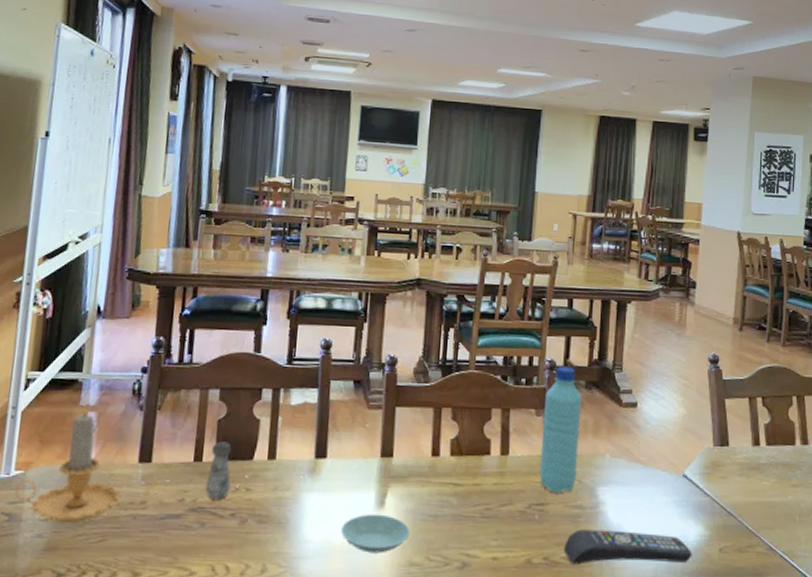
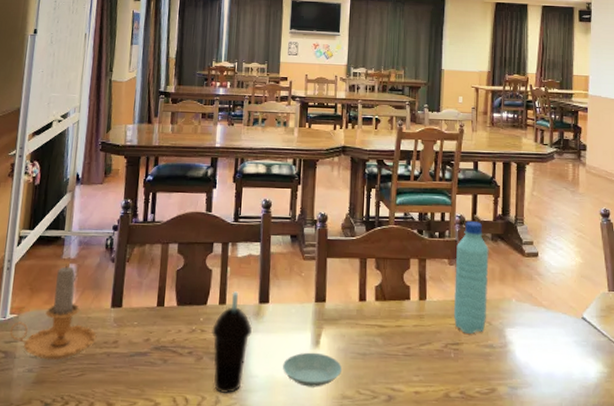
salt shaker: present [205,441,232,500] -> none [167,289,189,340]
cup: none [258,444,306,561] -> present [212,291,252,393]
remote control: present [564,529,692,565] -> none [478,366,593,398]

